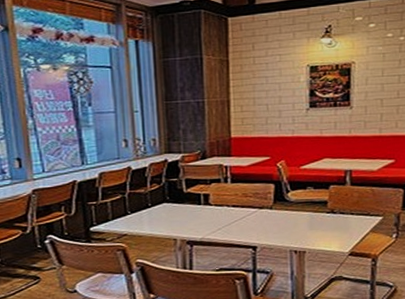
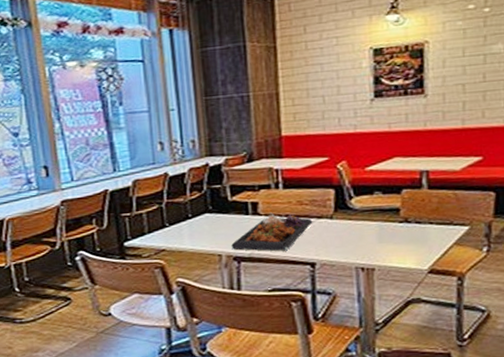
food tray: none [185,203,255,237] -> present [231,212,313,252]

